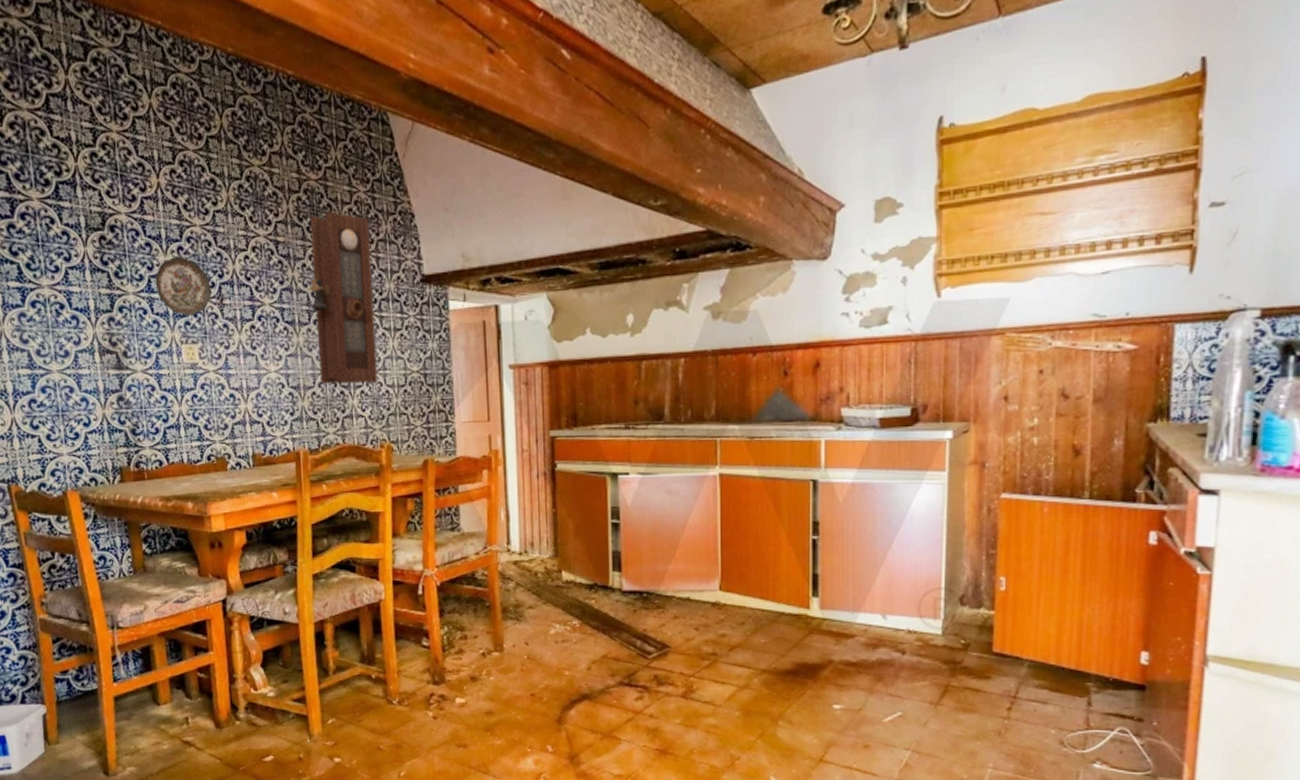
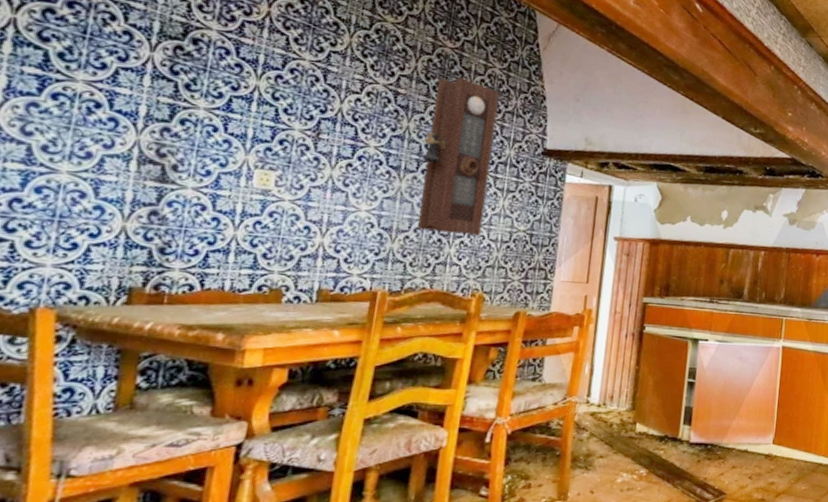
decorative plate: present [155,255,212,316] -> none [237,83,308,143]

